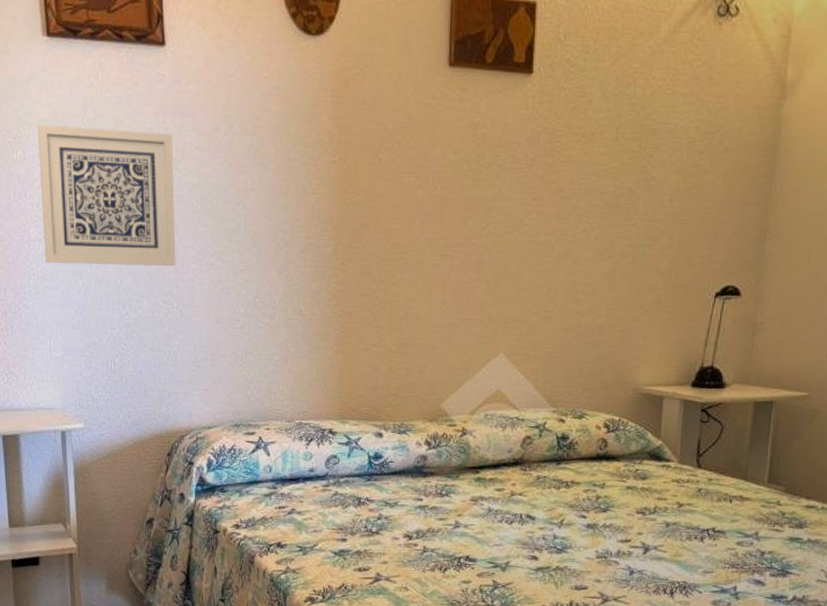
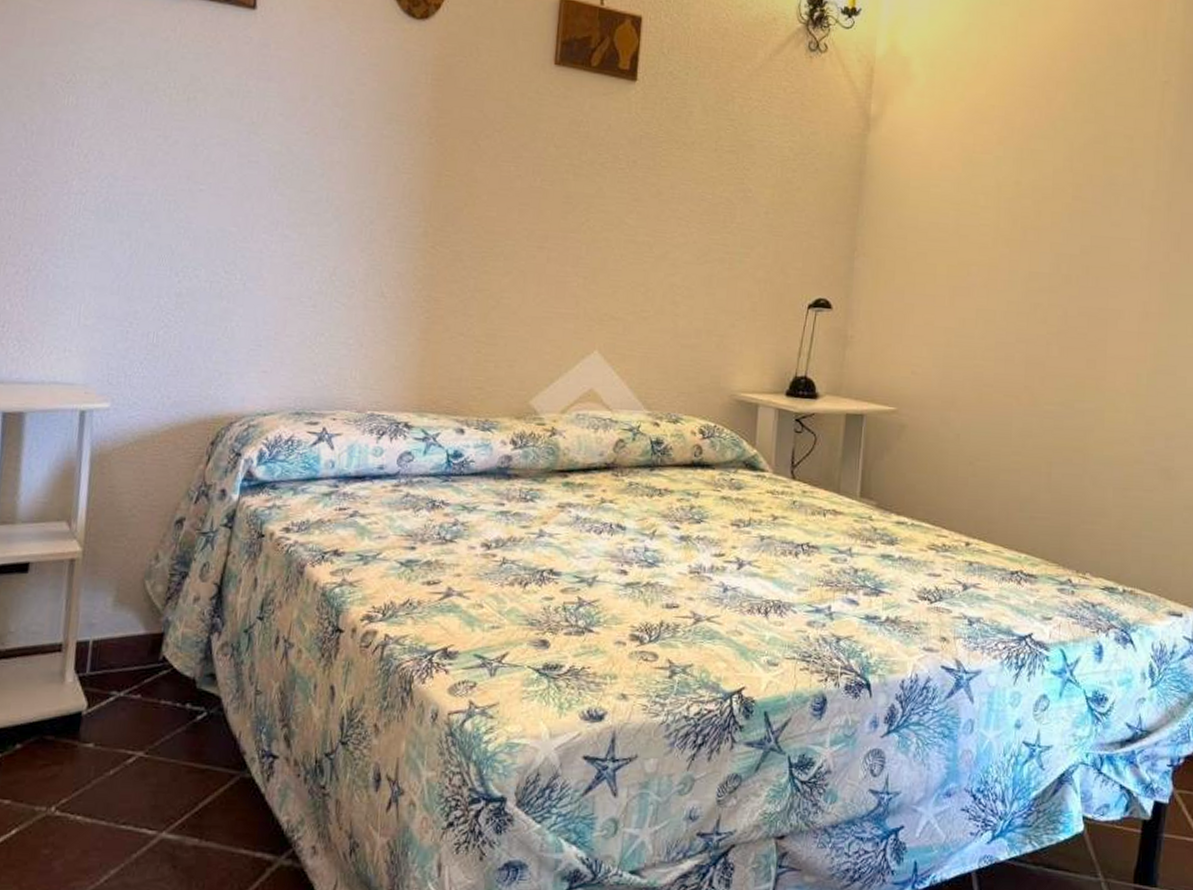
wall art: present [37,125,176,267] -> none [87,72,255,235]

